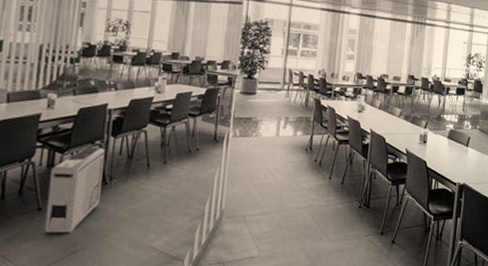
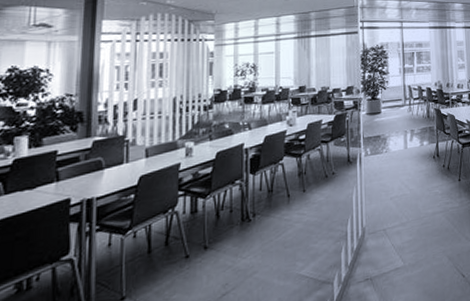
air purifier: present [44,146,105,234] -> none [193,187,246,280]

